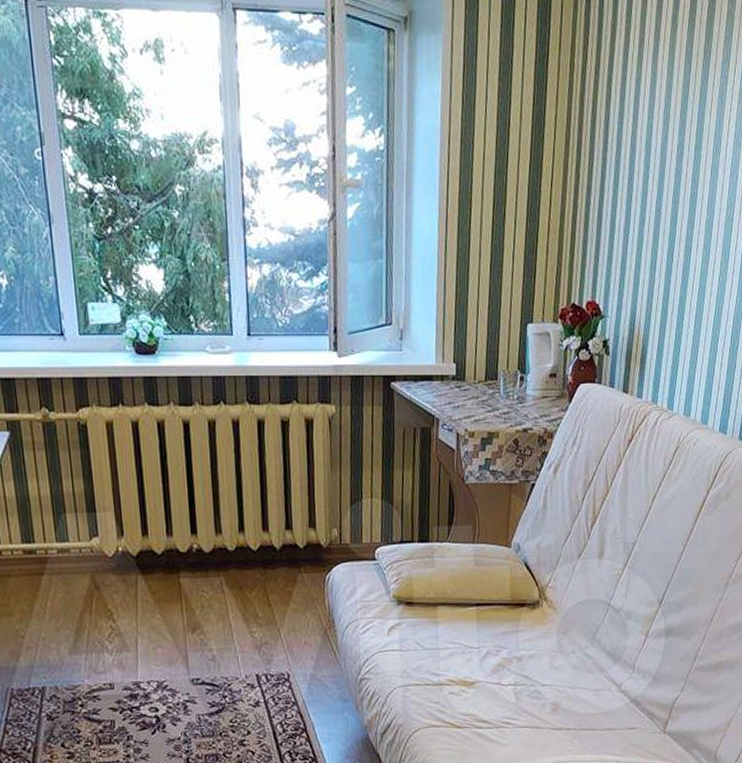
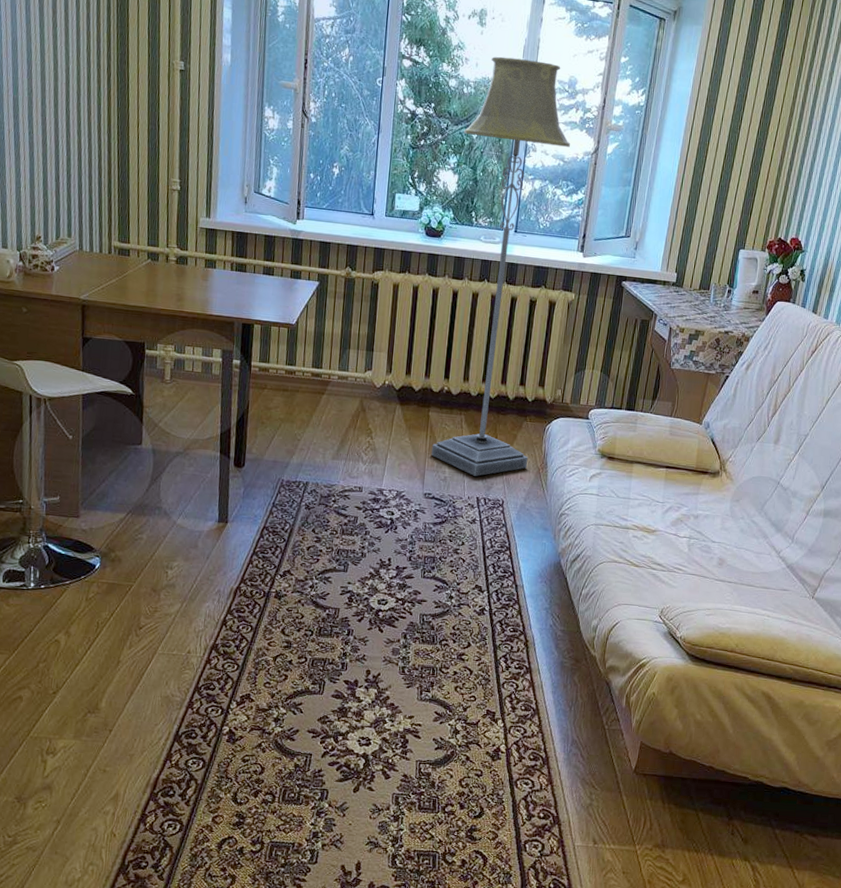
floor lamp: none [161,102,311,649] -> present [431,56,570,476]

